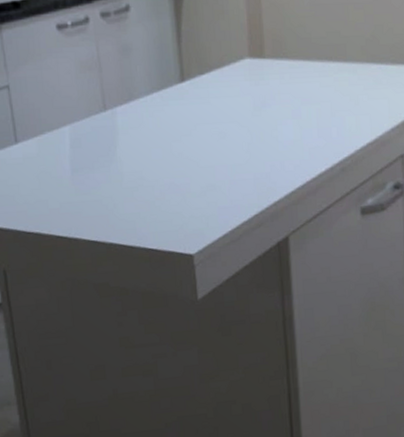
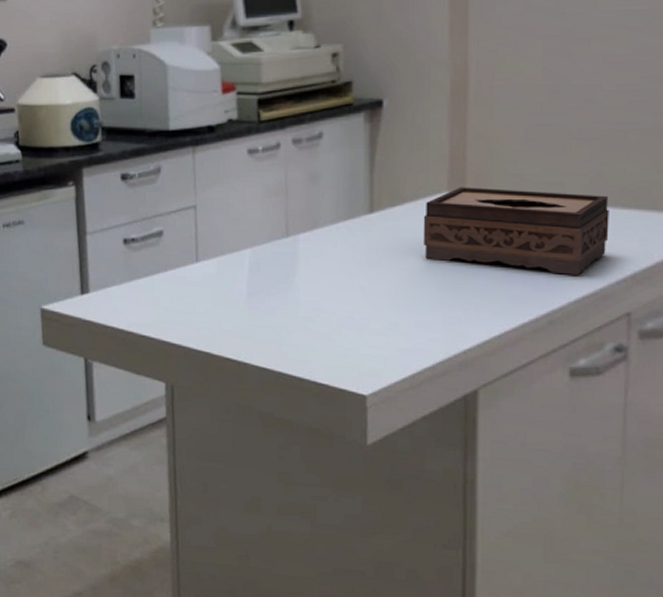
tissue box: none [229,52,384,126] -> present [423,187,609,275]

